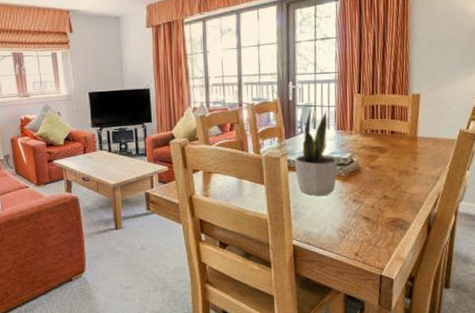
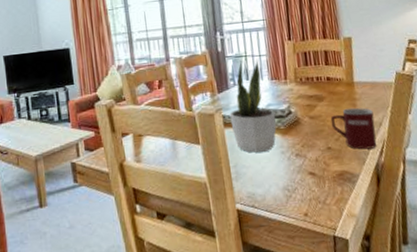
mug: none [390,161,433,200] -> present [330,107,377,150]

